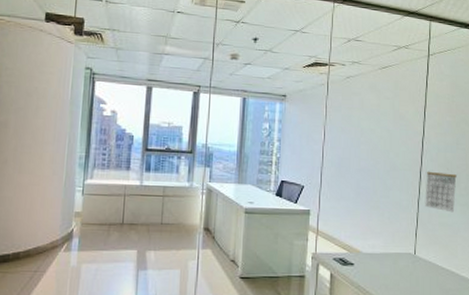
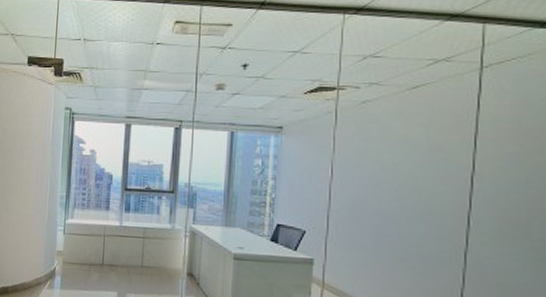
calendar: present [425,171,457,213] -> none [475,216,526,271]

